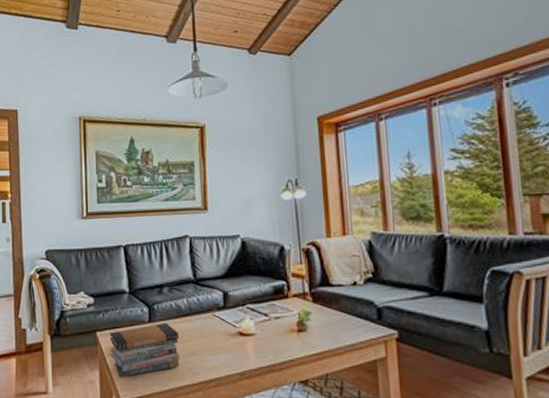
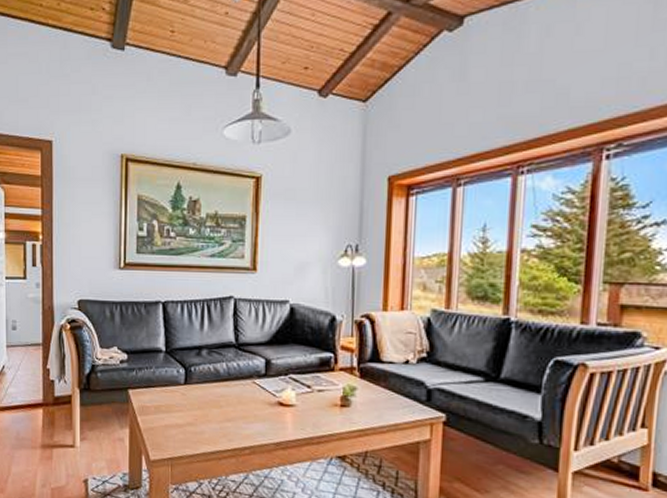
book stack: present [109,322,180,378] -> none [142,385,215,438]

